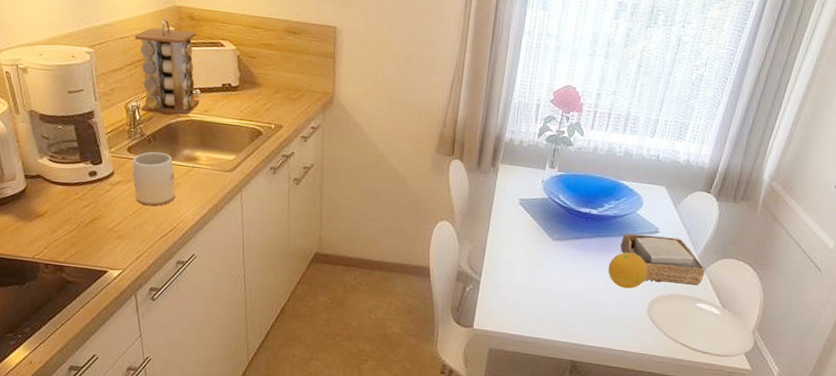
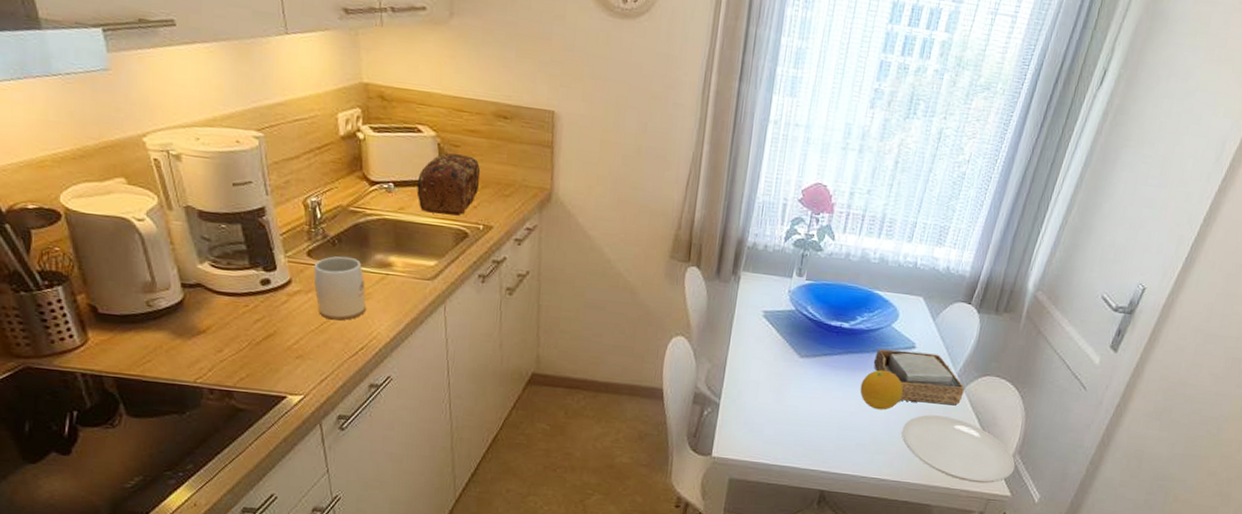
spice rack: present [134,19,200,115] -> none [312,98,394,214]
bread loaf: none [219,64,273,117] -> present [416,153,480,216]

